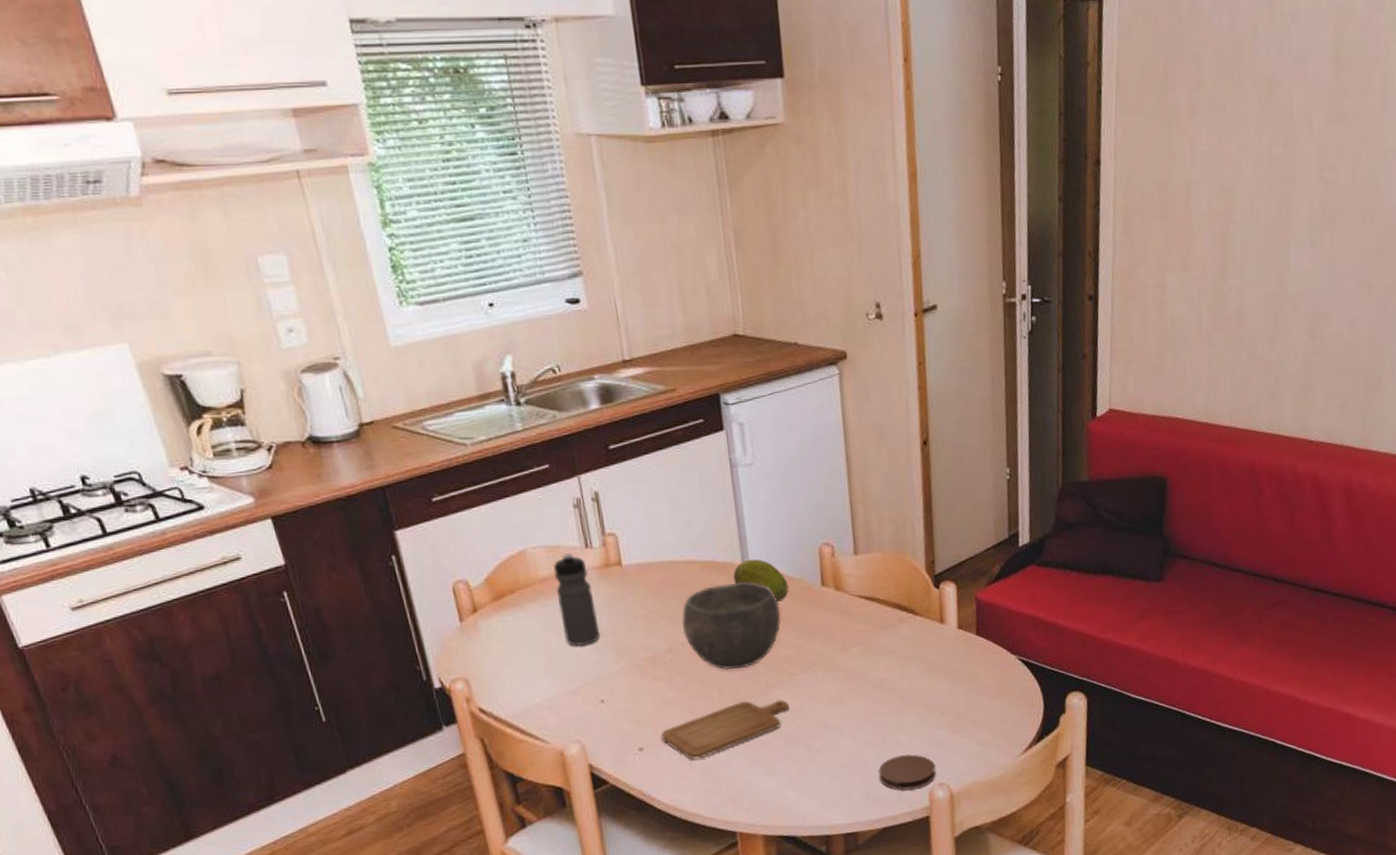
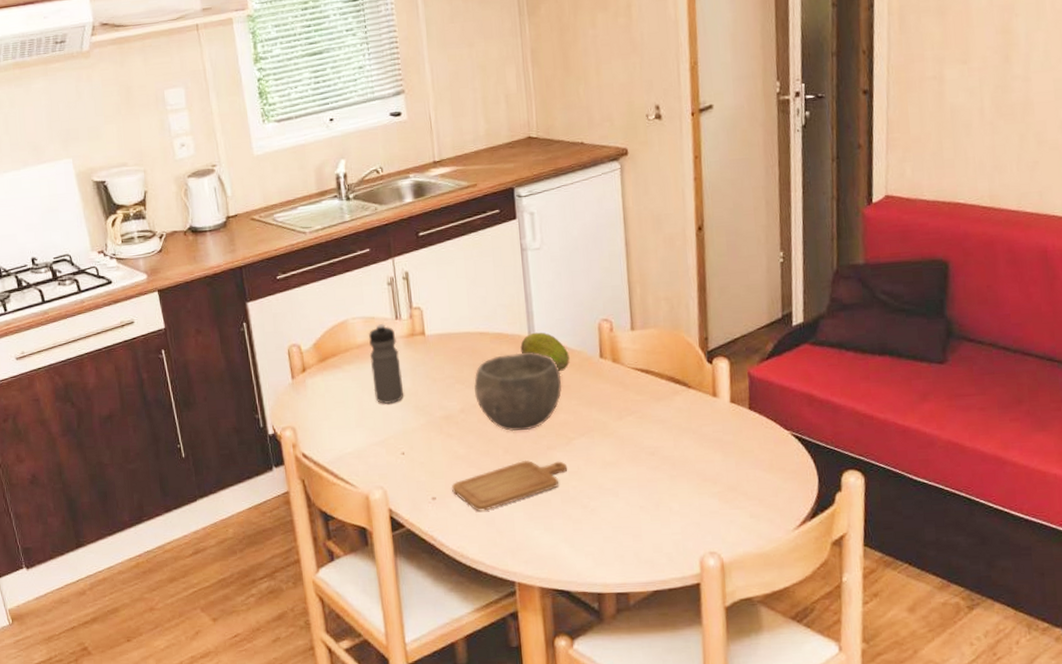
coaster: present [878,754,936,790] -> none [650,521,707,556]

